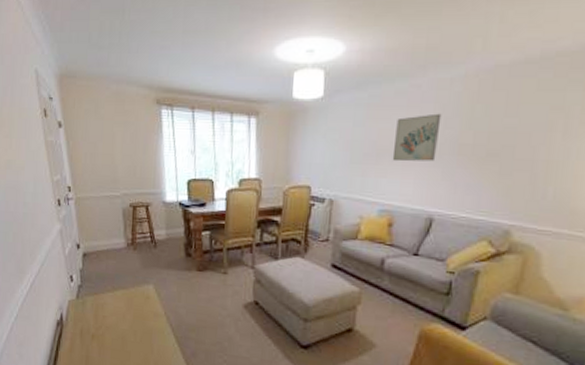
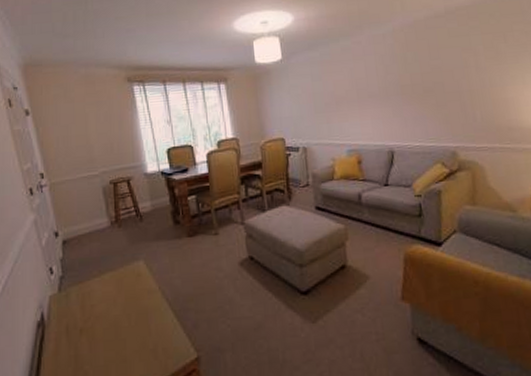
wall art: present [392,113,442,162] -> none [347,62,385,107]

